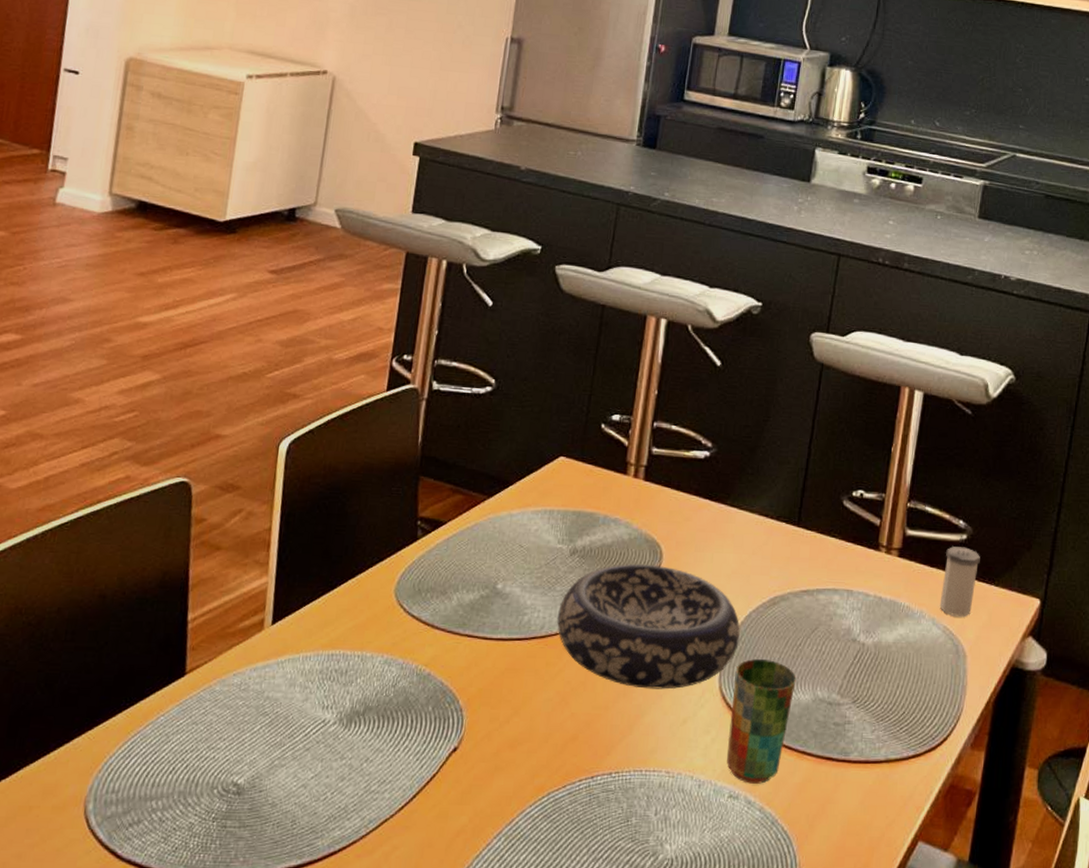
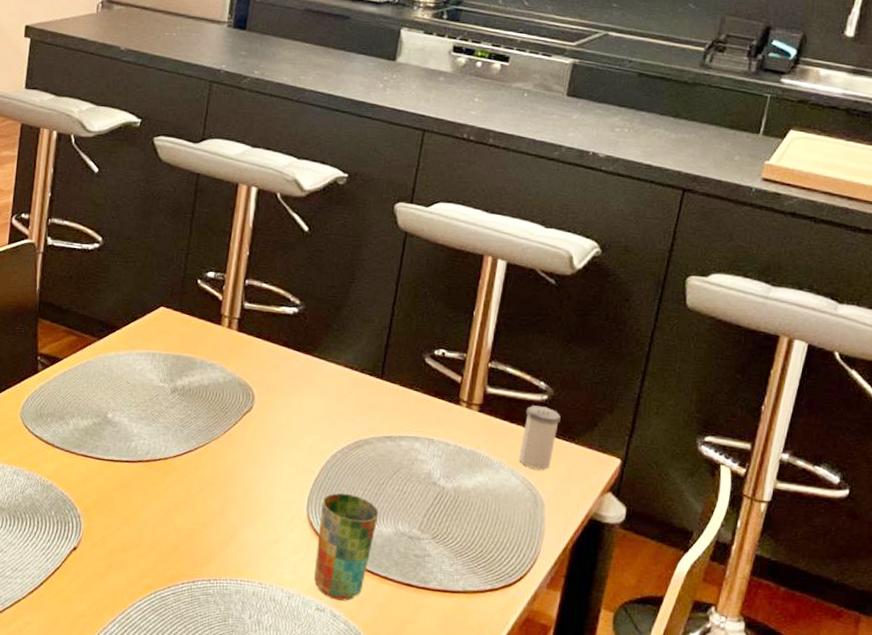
decorative bowl: present [557,563,741,690] -> none [160,403,327,514]

